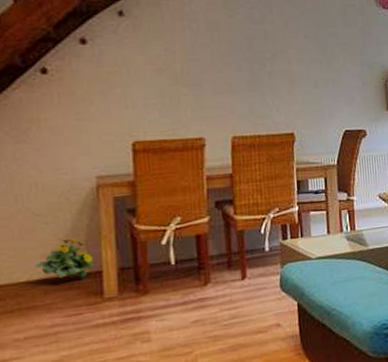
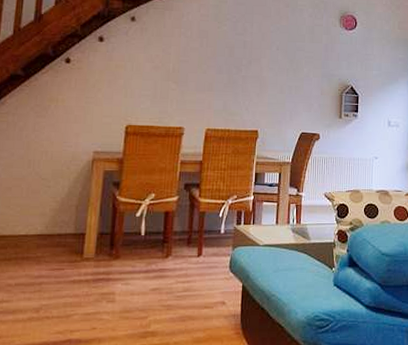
flowering plant: present [34,238,95,279] -> none [34,202,80,238]

